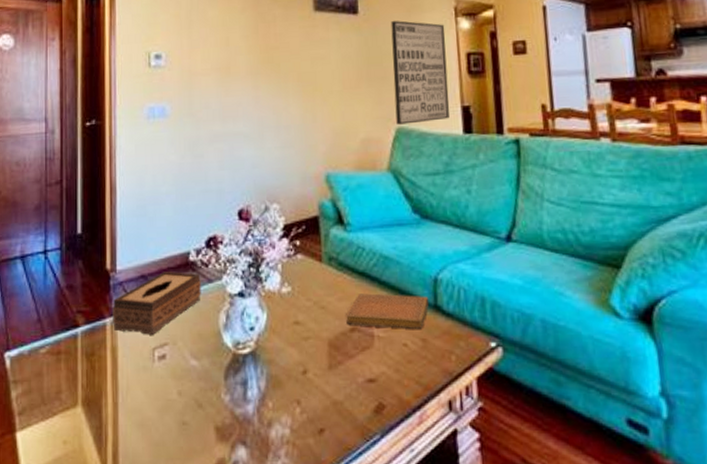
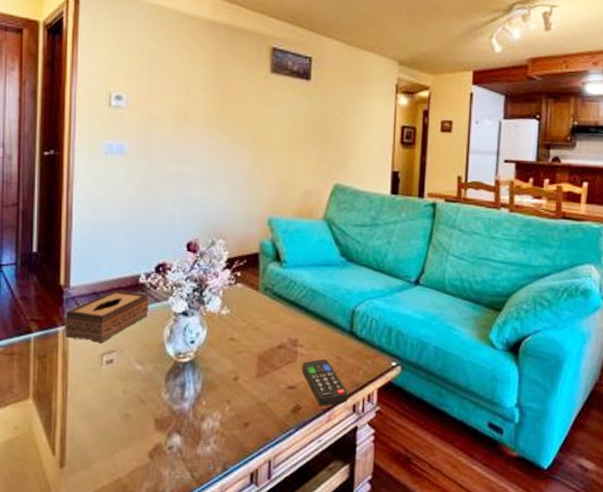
notebook: present [346,293,430,329] -> none [275,319,346,349]
remote control: none [381,342,442,404] -> present [302,359,349,407]
wall art: present [391,20,450,125] -> none [334,90,386,182]

